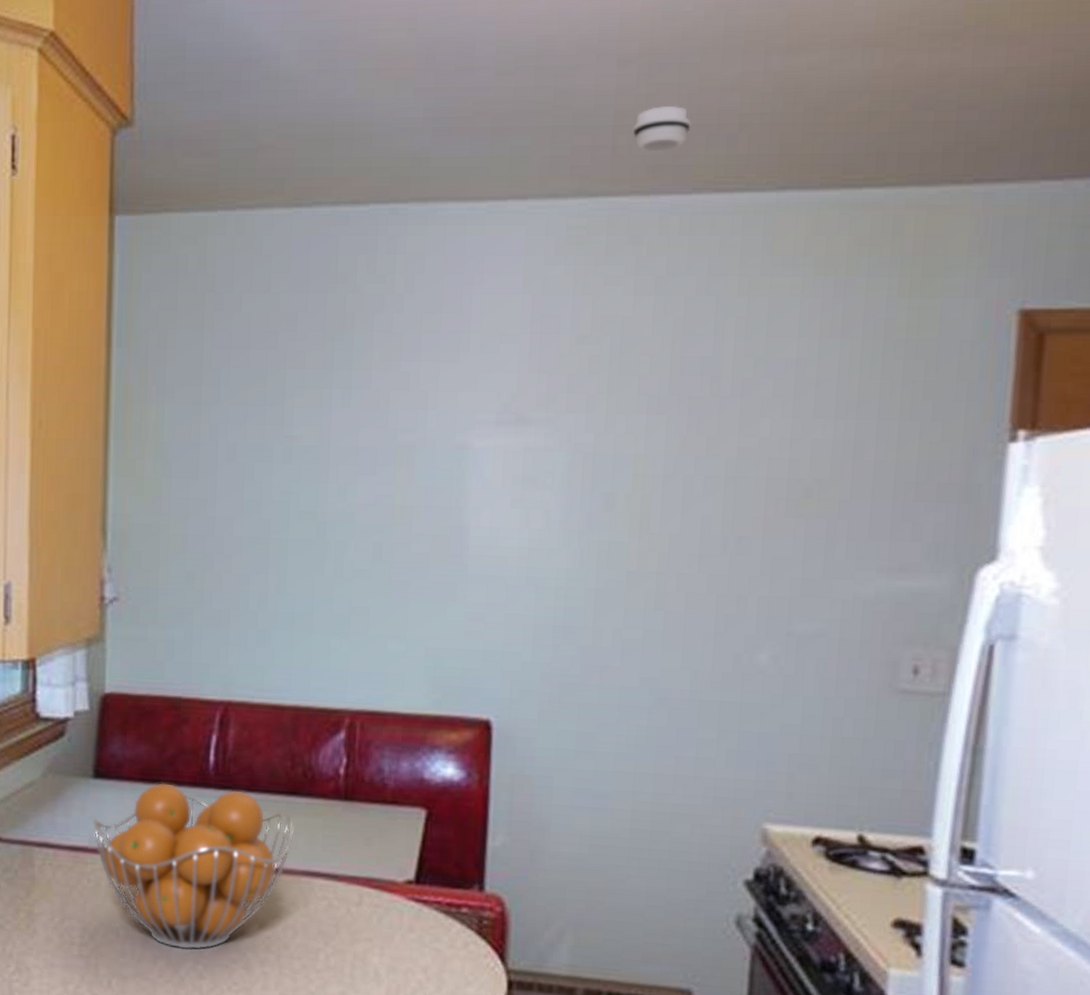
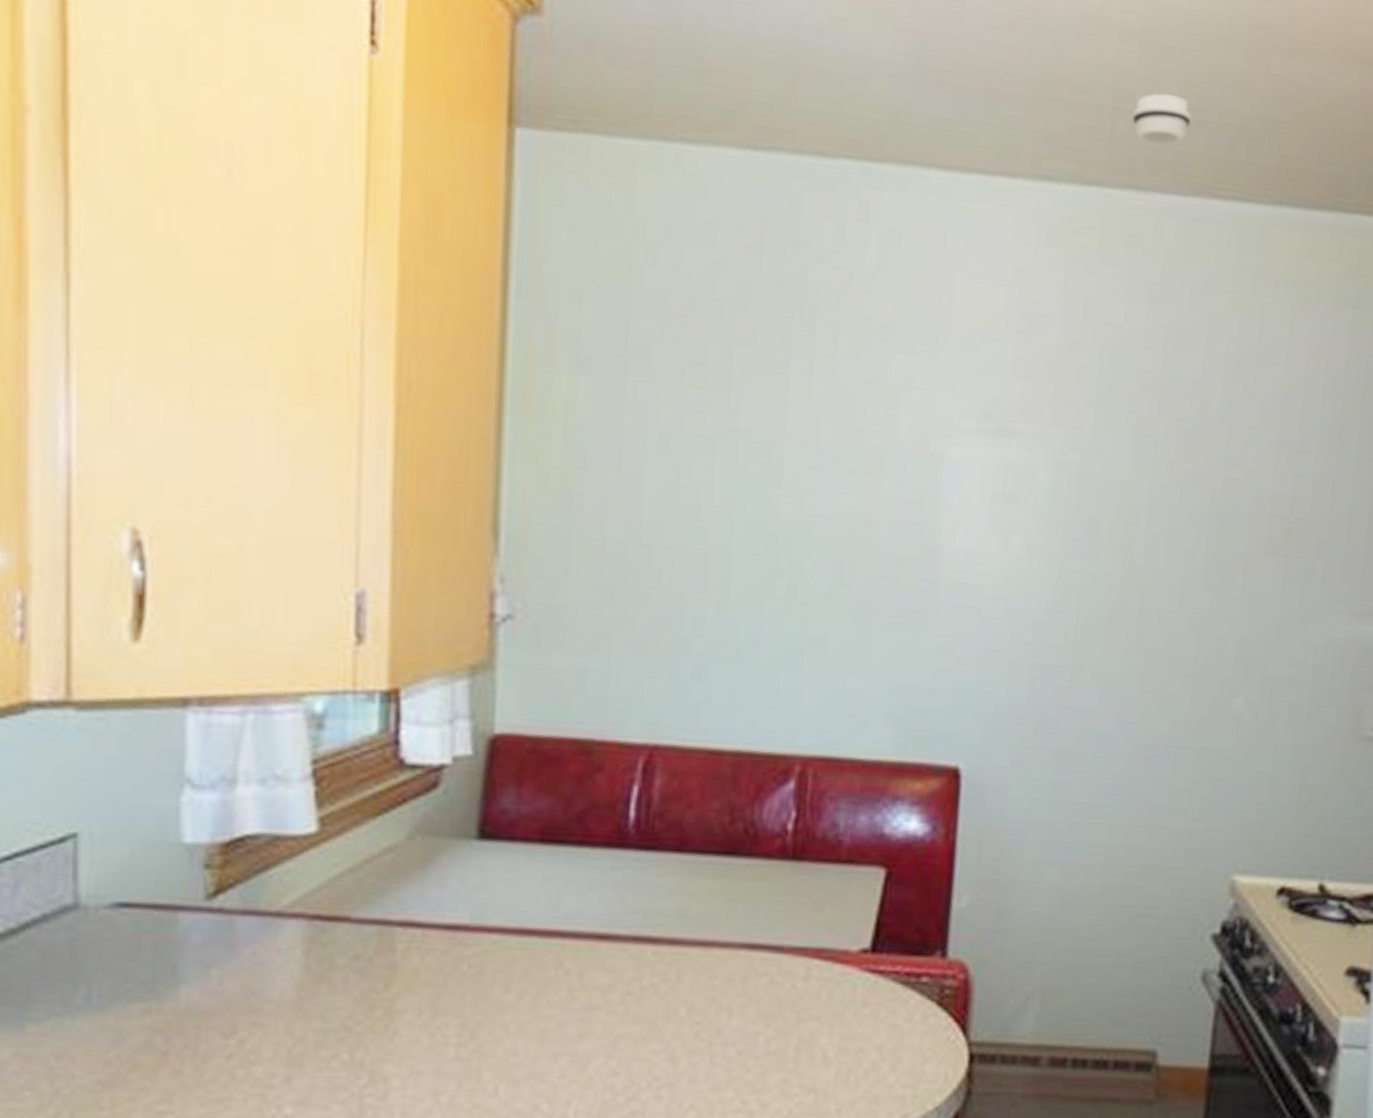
fruit basket: present [92,783,294,950] -> none [475,844,732,1043]

